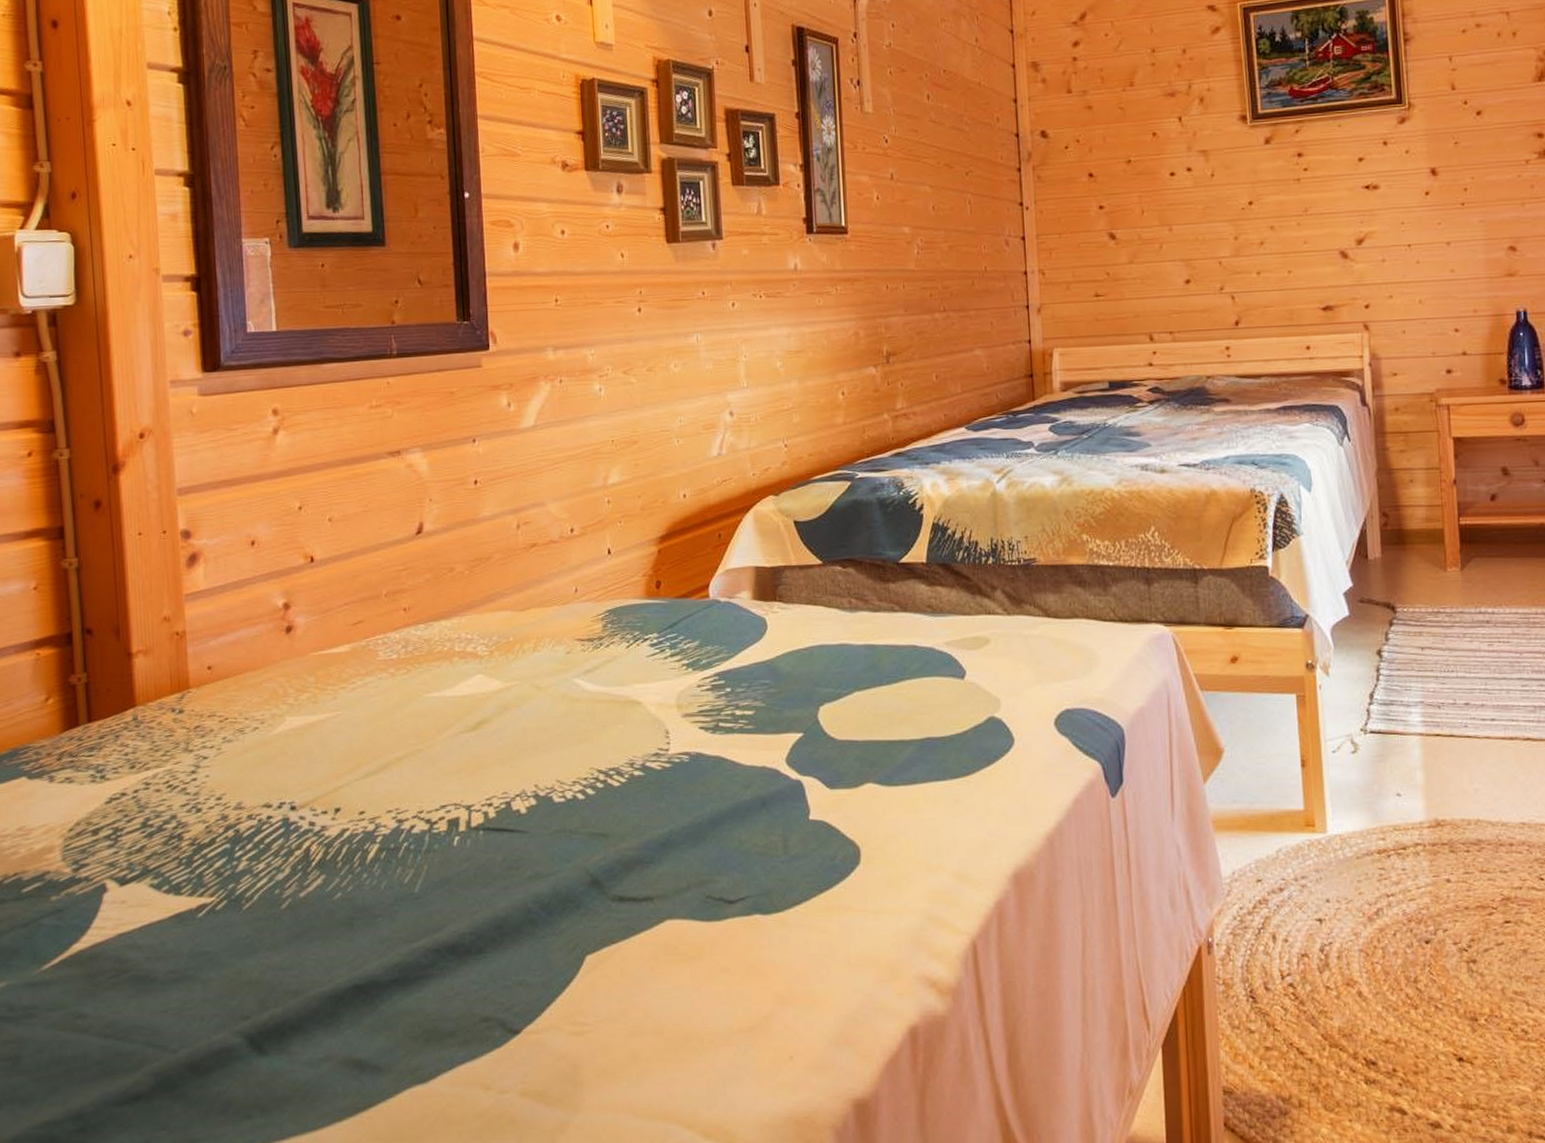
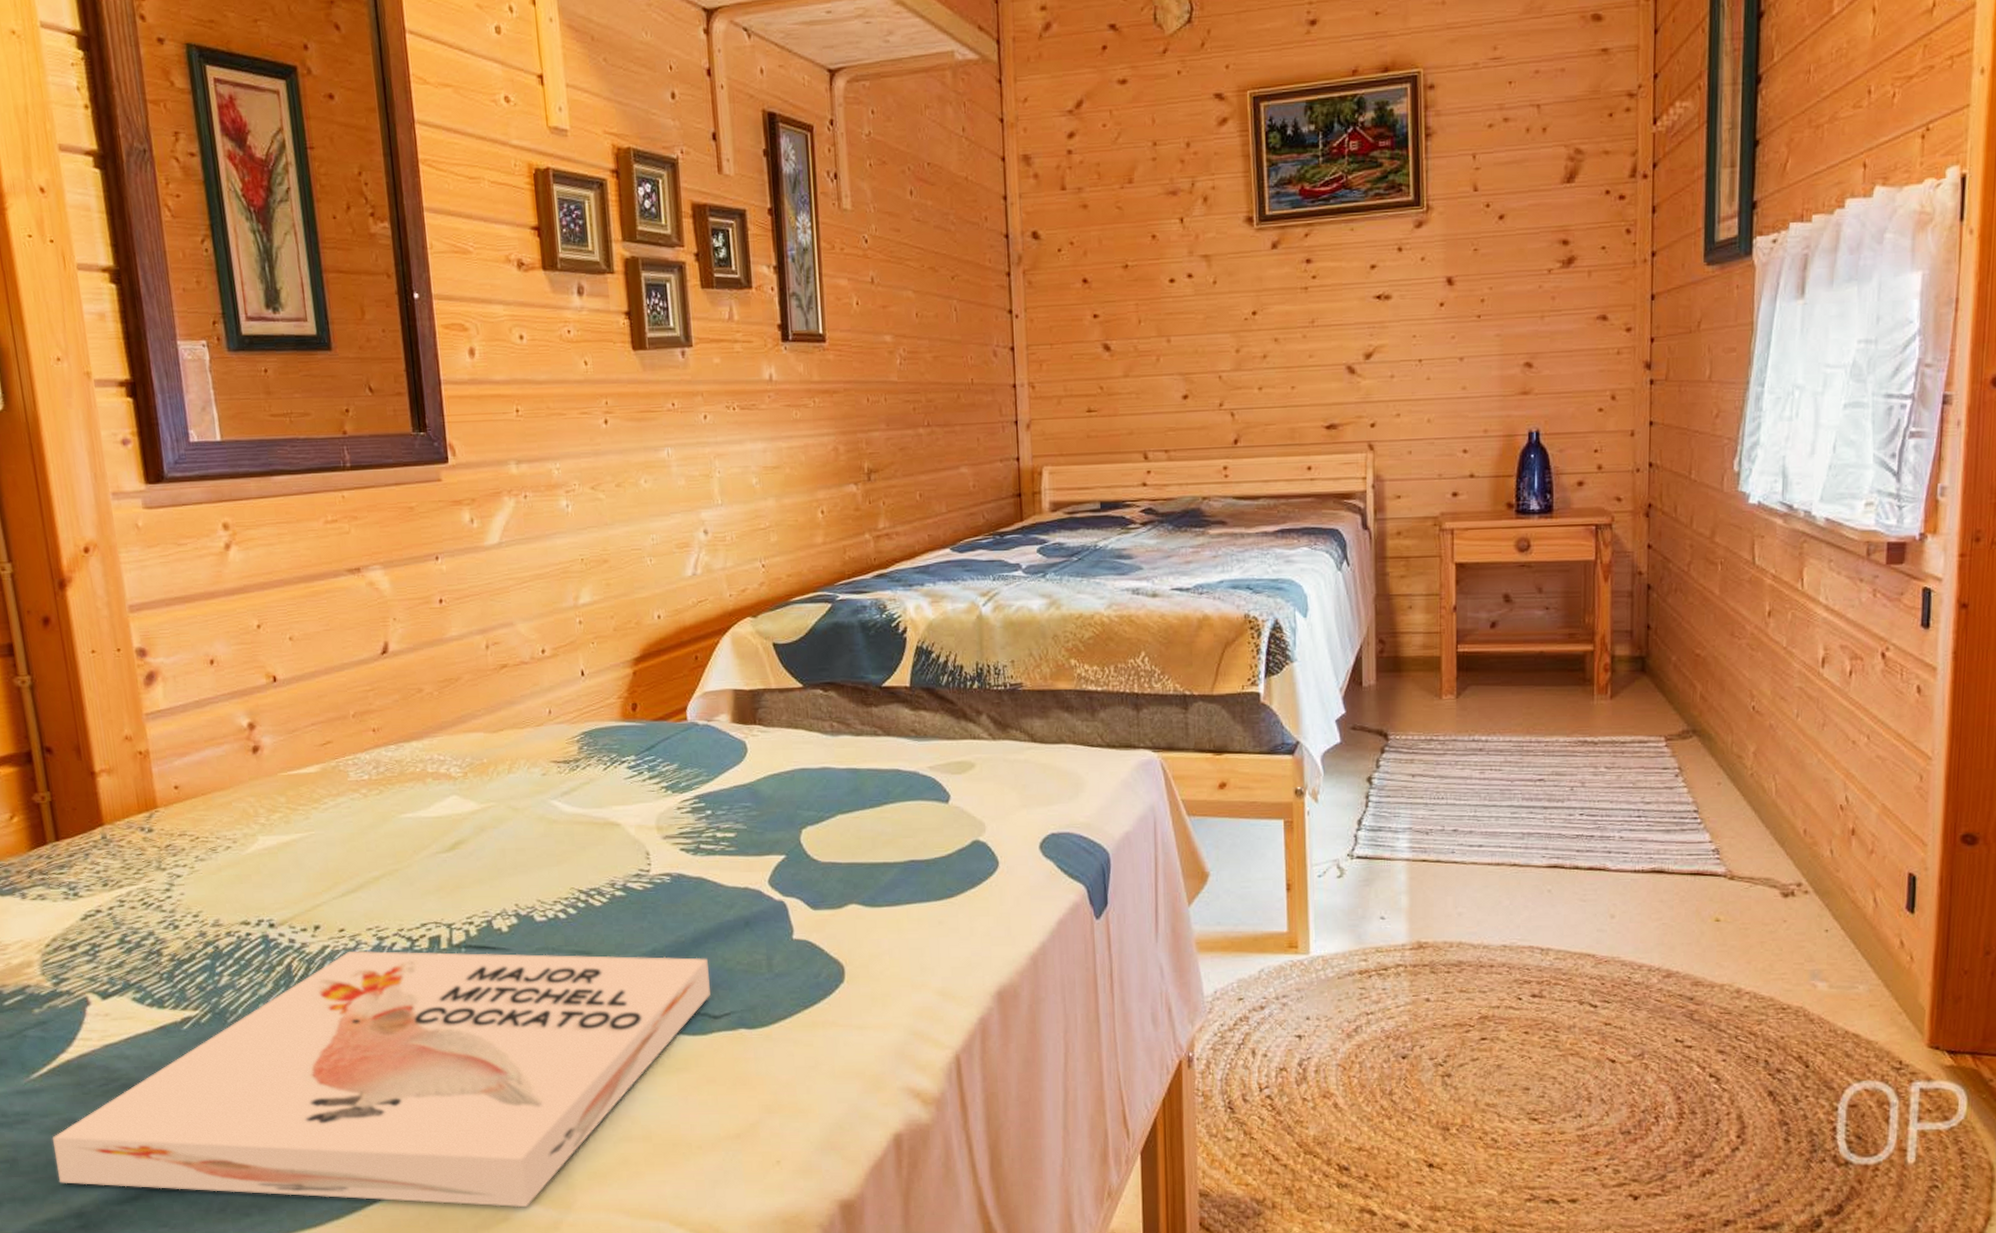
book: none [57,833,726,1108] -> present [52,950,711,1208]

